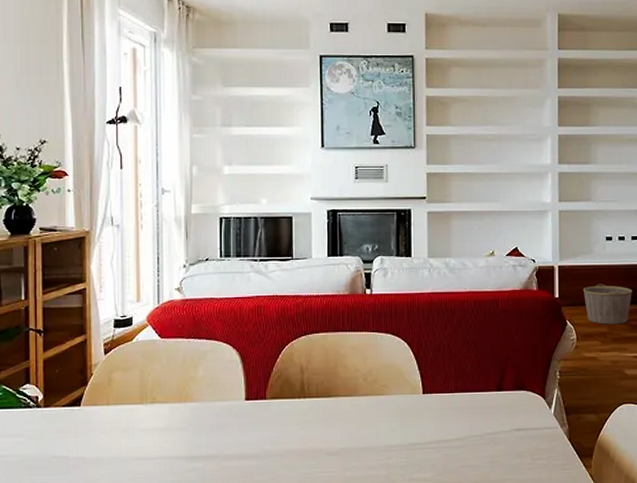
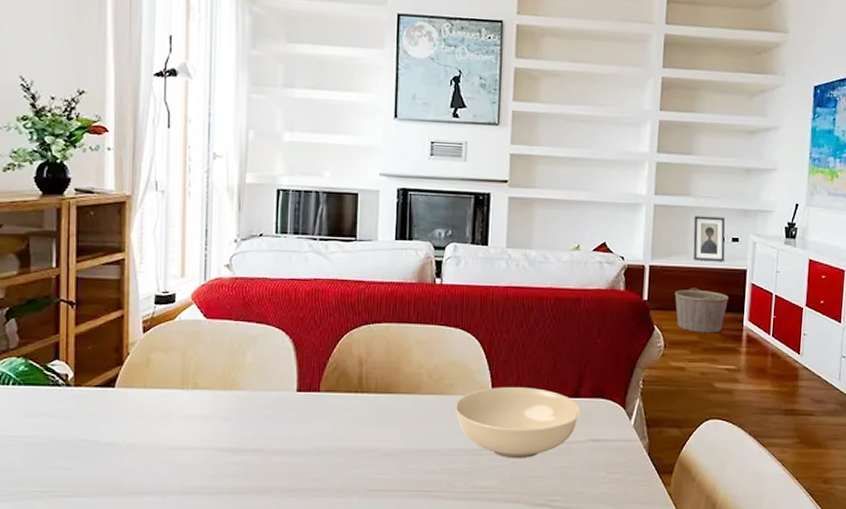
bowl: none [389,384,505,451] -> present [454,387,581,459]
picture frame: none [595,218,626,259] -> present [693,216,726,262]

